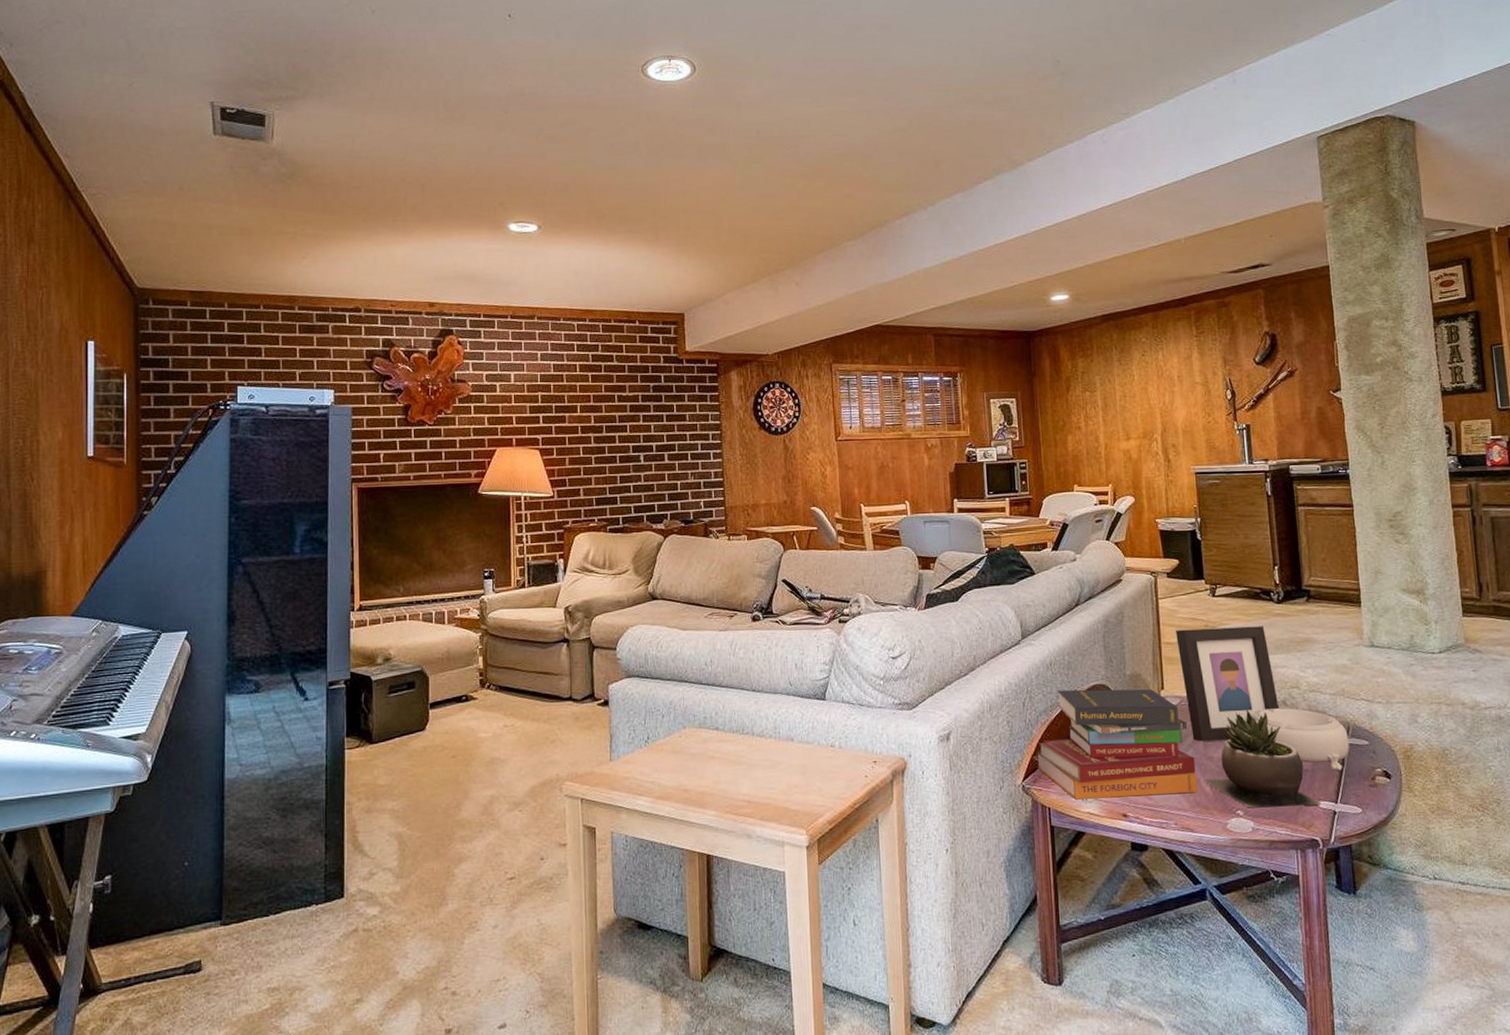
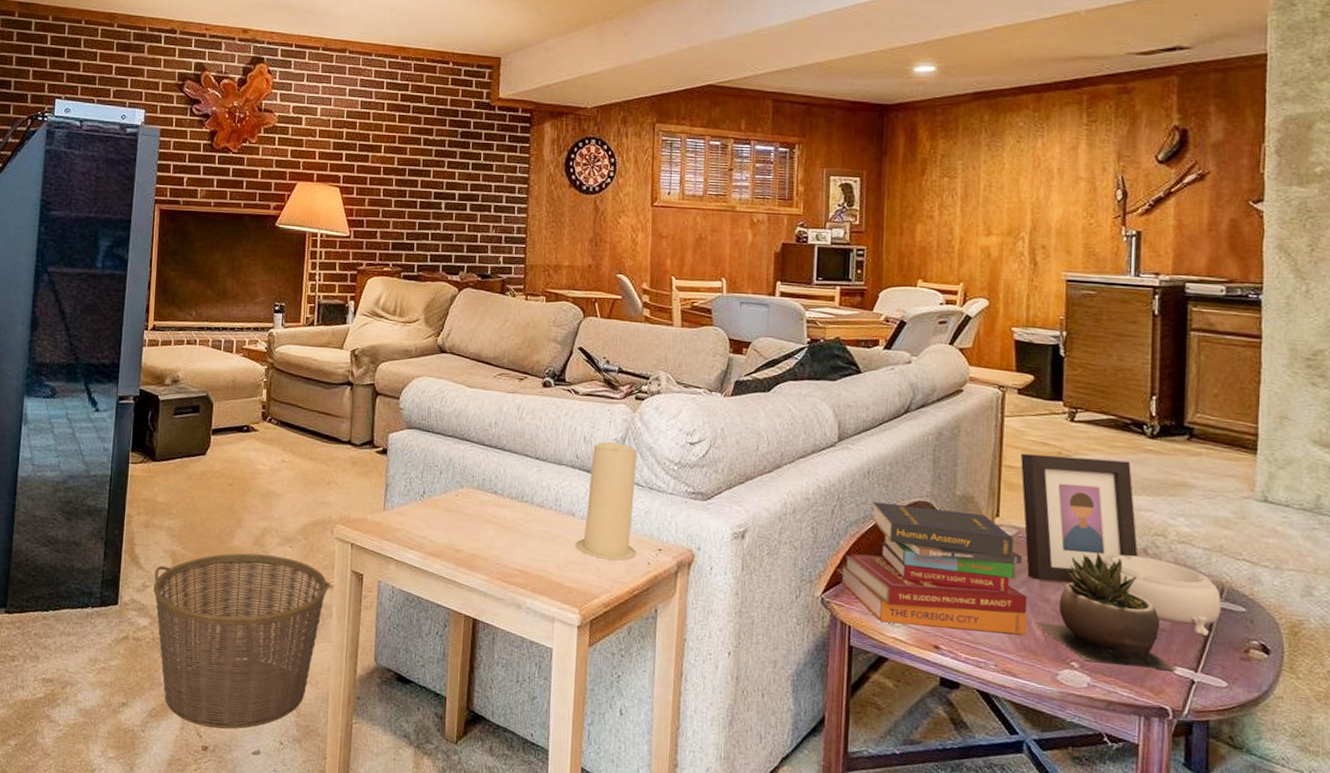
basket: none [381,822,564,1009] -> present [153,553,331,729]
candle: none [796,665,854,778] -> present [575,441,638,561]

